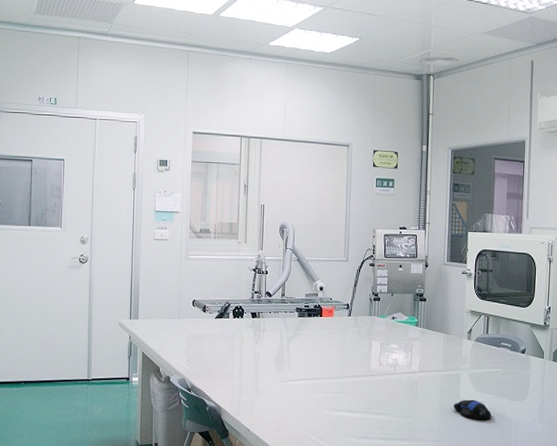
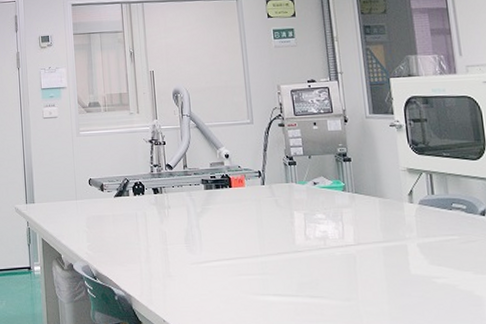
computer mouse: present [454,399,492,419] -> none [404,275,455,299]

